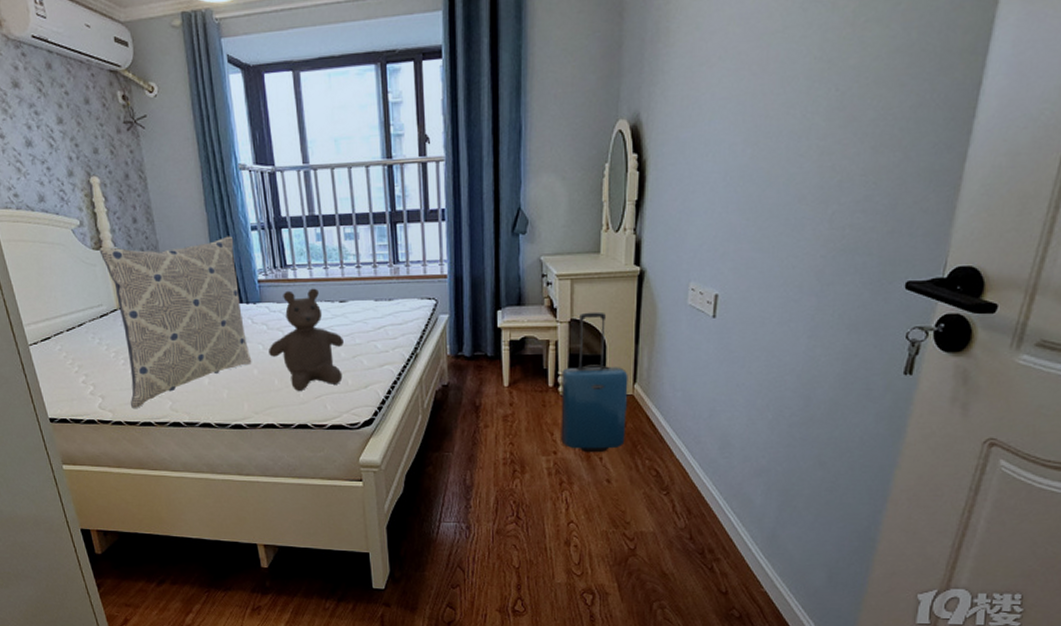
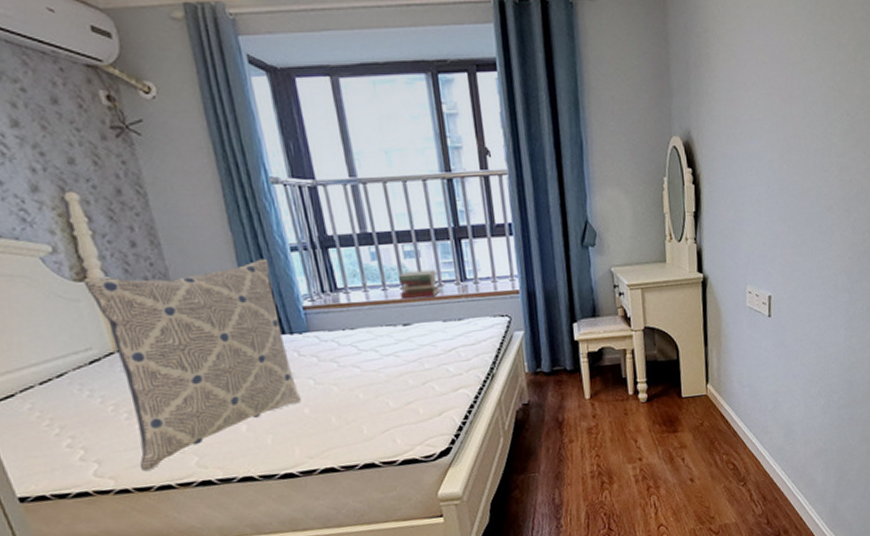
teddy bear: present [269,288,344,391] -> none [322,312,413,427]
books: none [338,251,374,278] -> present [397,269,440,300]
suitcase: present [561,311,628,452] -> none [640,318,704,455]

